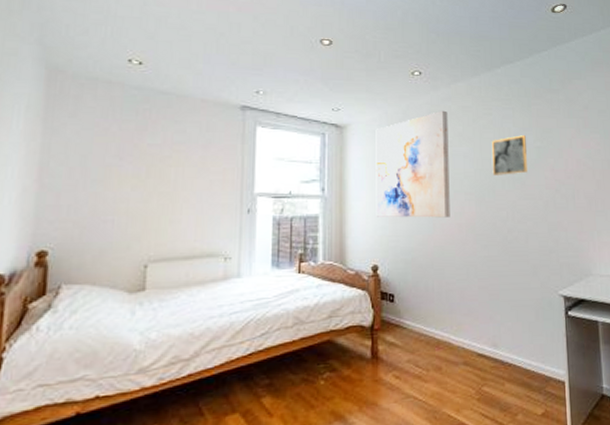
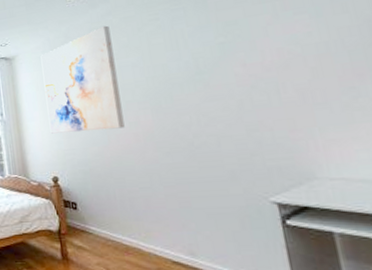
wall art: present [491,135,527,177] -> none [161,33,211,81]

